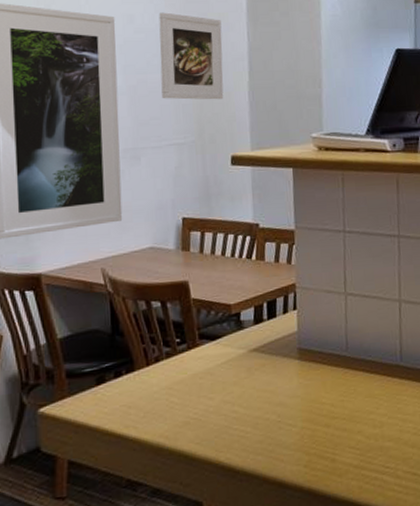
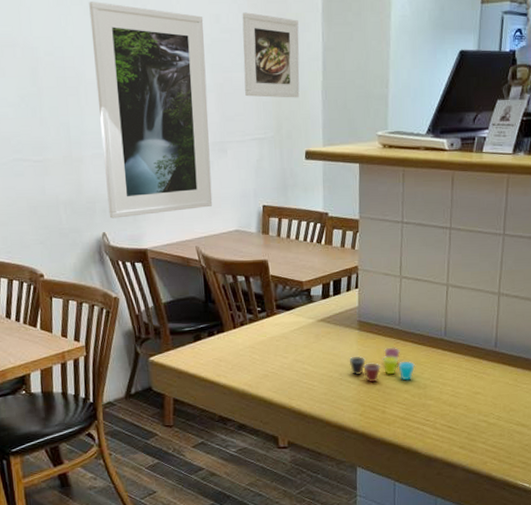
cup: none [289,377,369,425] -> present [349,347,416,383]

